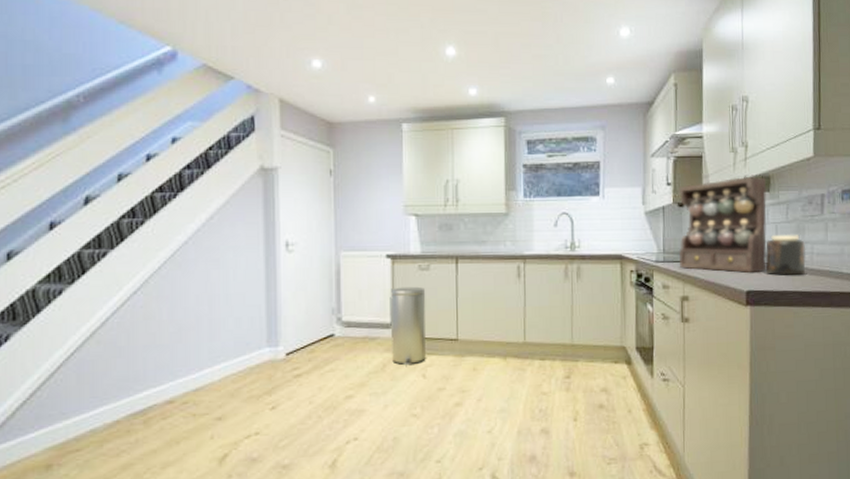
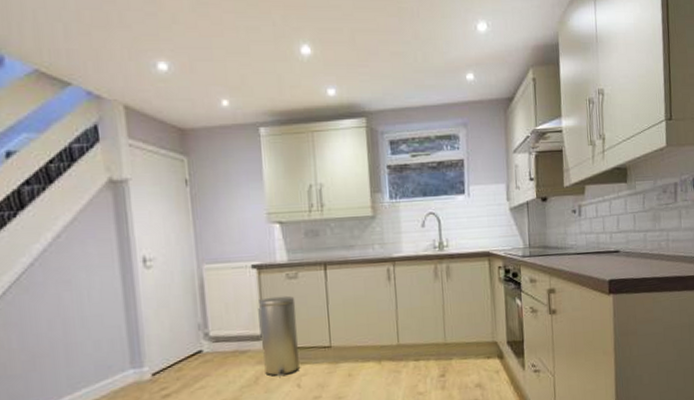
spice rack: present [678,177,767,274] -> none [541,168,627,263]
jar: present [766,235,806,276] -> none [625,223,663,263]

